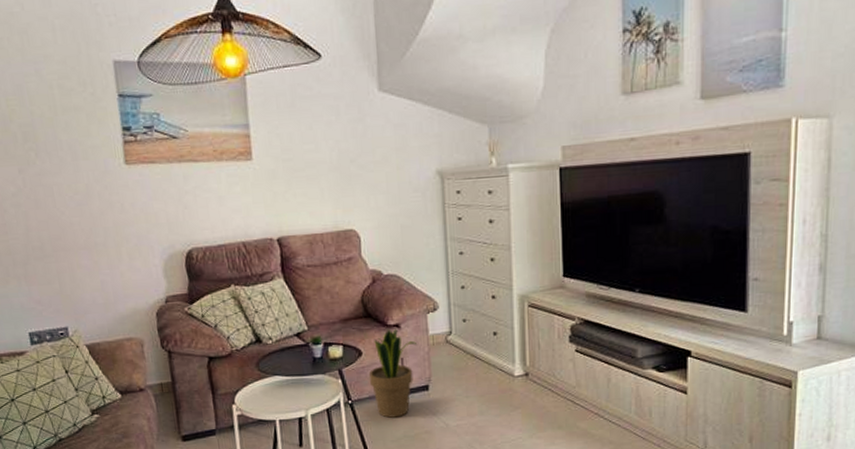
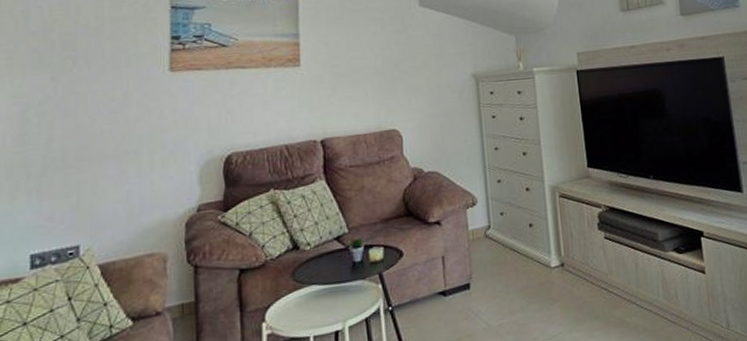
potted plant: present [368,328,417,418] -> none [409,226,457,323]

